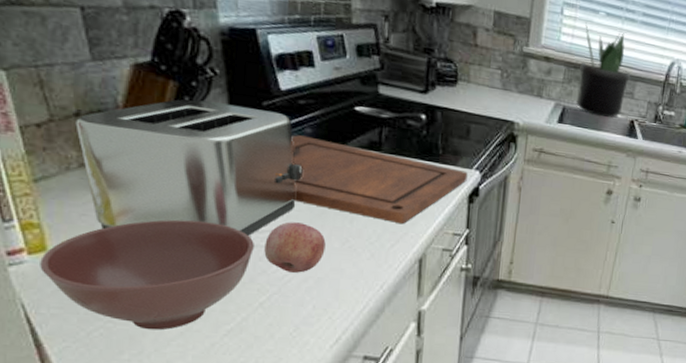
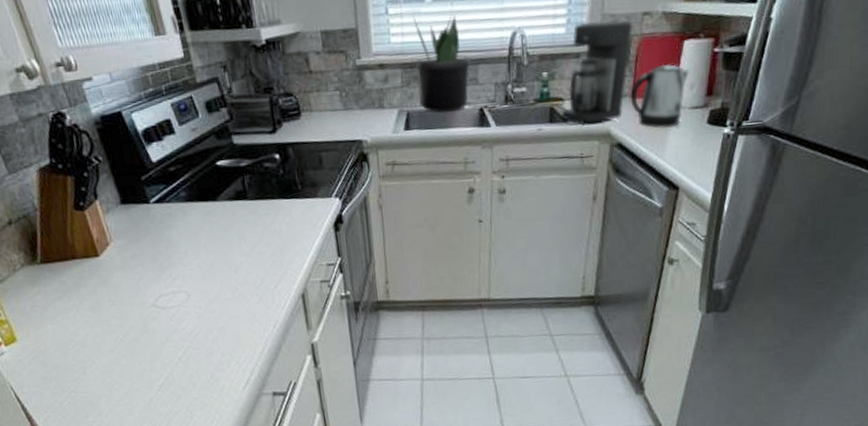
bowl: present [40,219,254,330] -> none [14,294,164,394]
toaster: present [75,99,304,236] -> none [10,183,188,316]
fruit: present [264,222,326,273] -> none [171,280,221,327]
cutting board: present [291,135,468,224] -> none [171,199,329,265]

